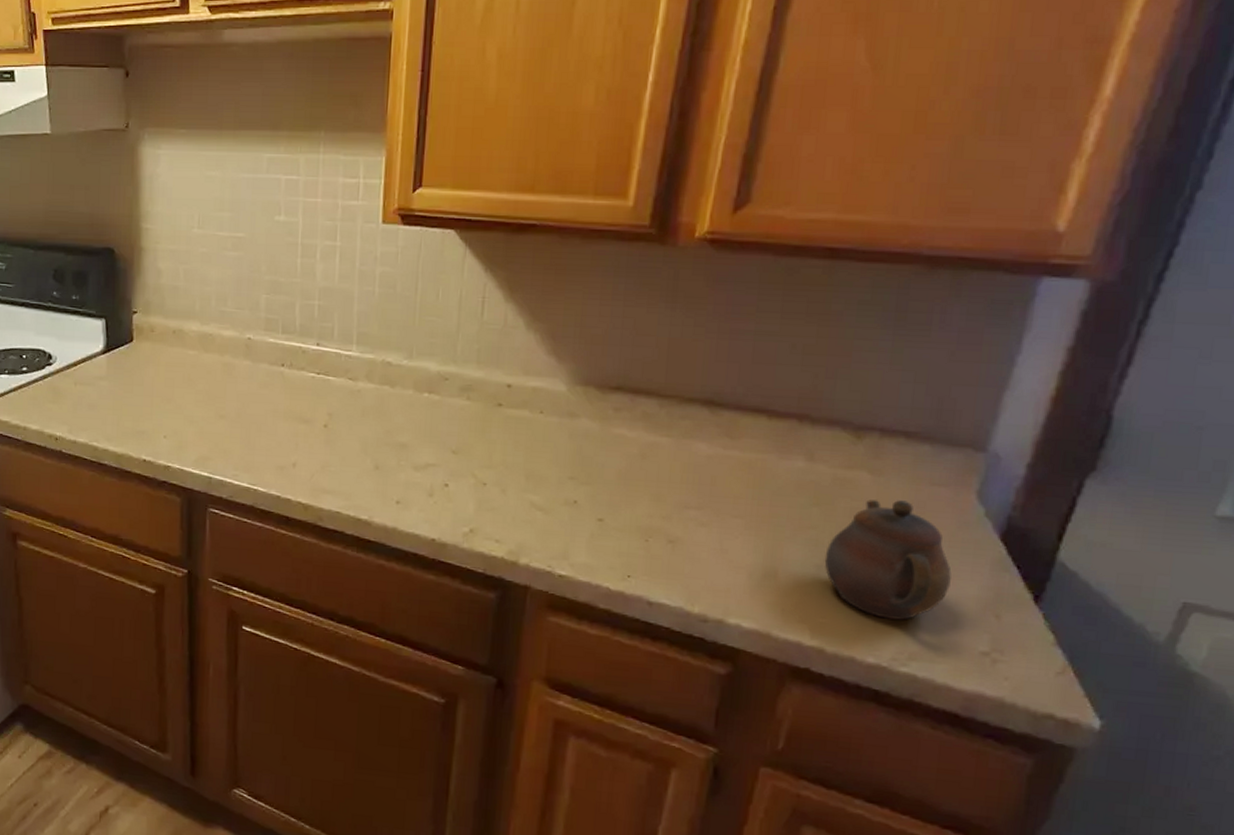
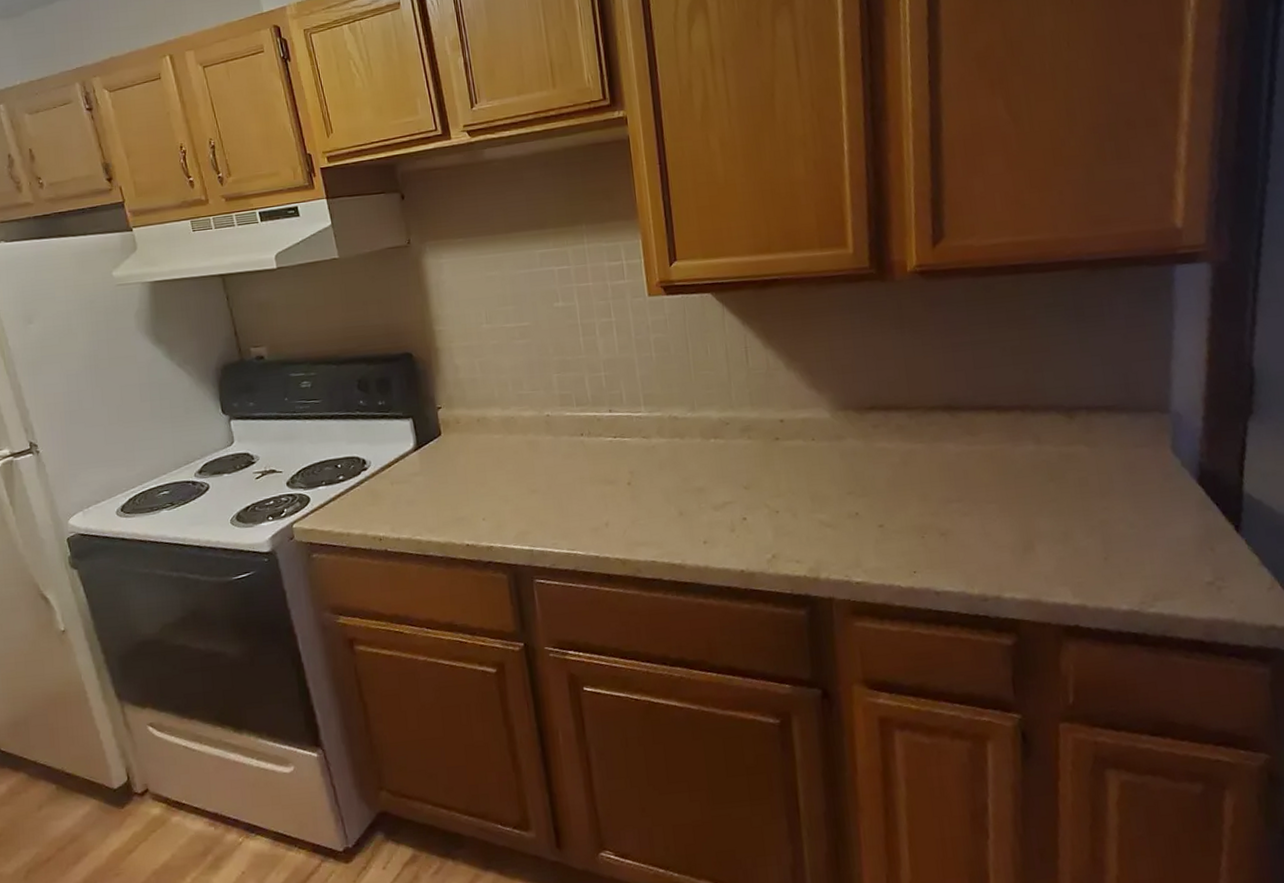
teapot: present [824,500,952,620] -> none [1068,464,1171,569]

